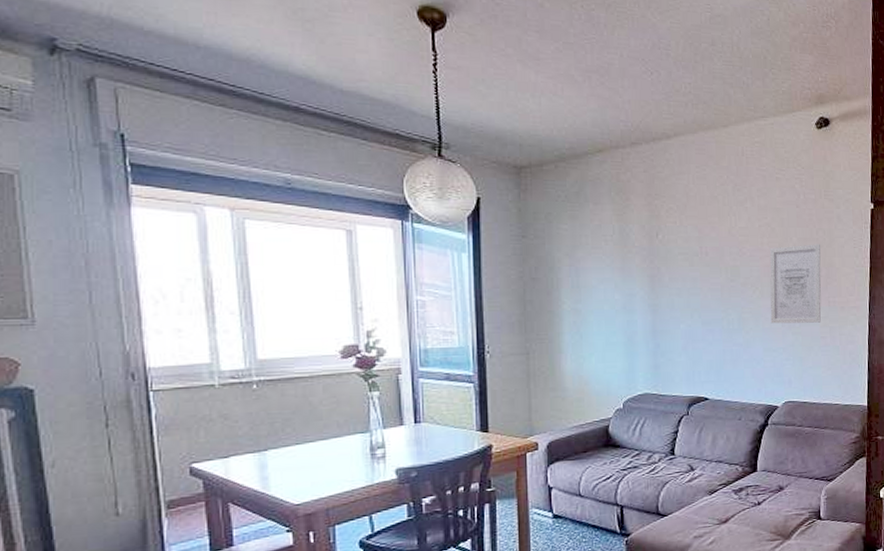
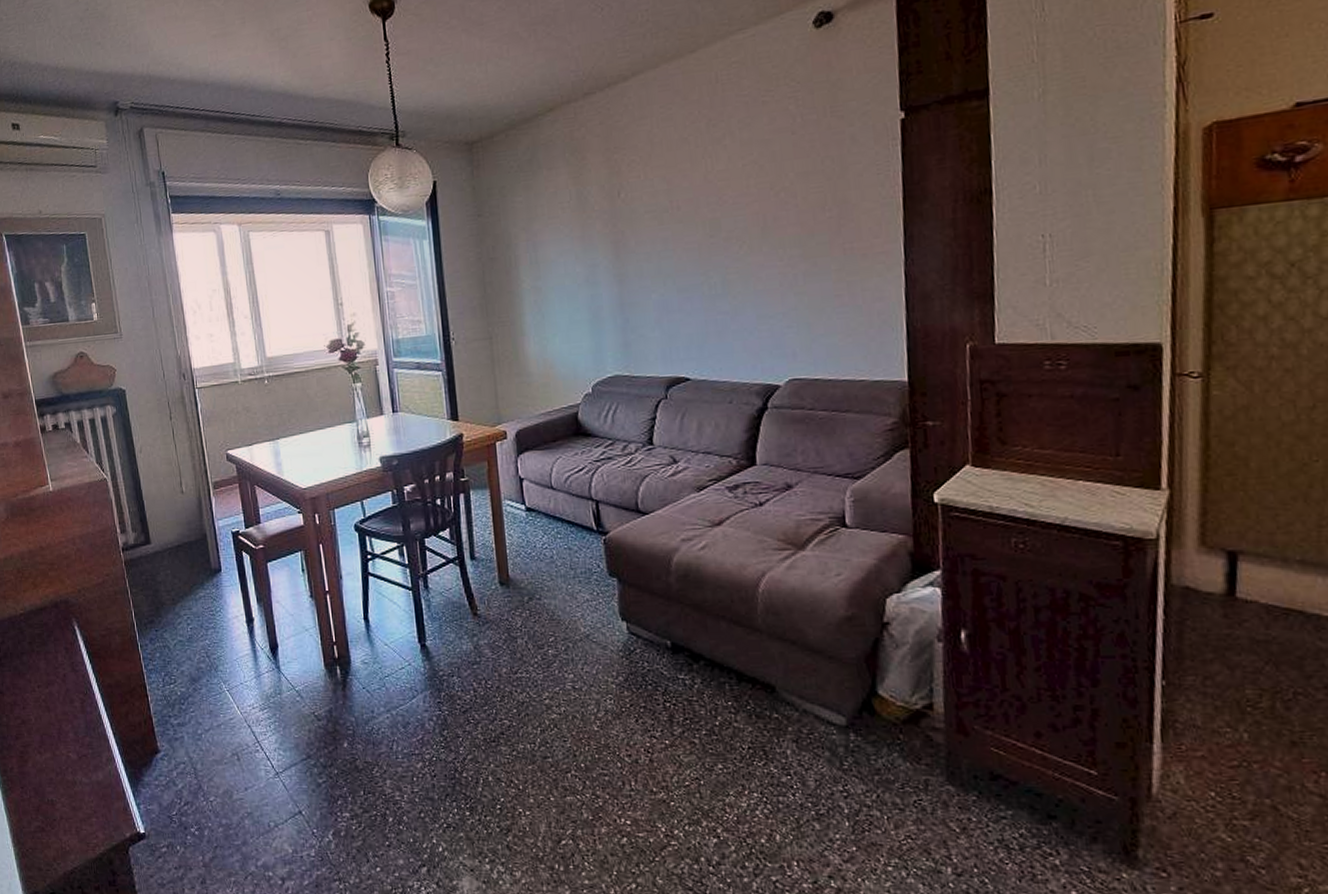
wall art: present [769,244,822,324] -> none [758,176,834,284]

